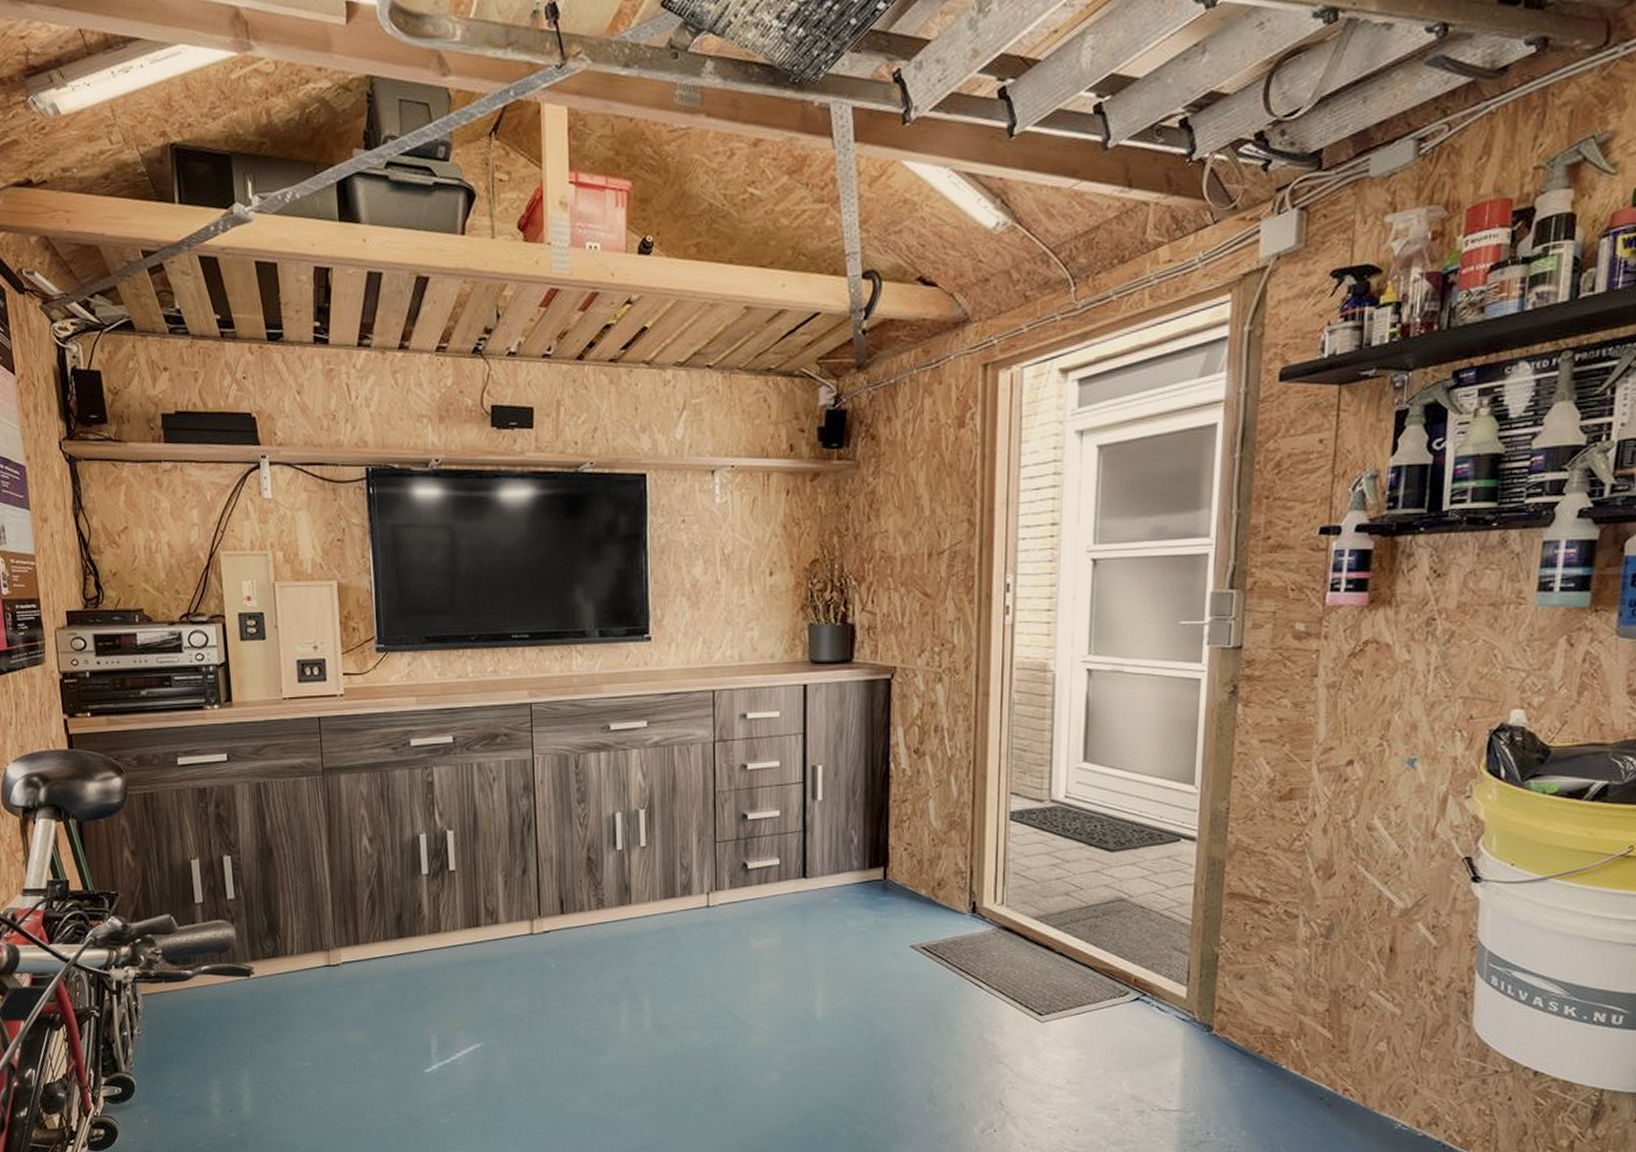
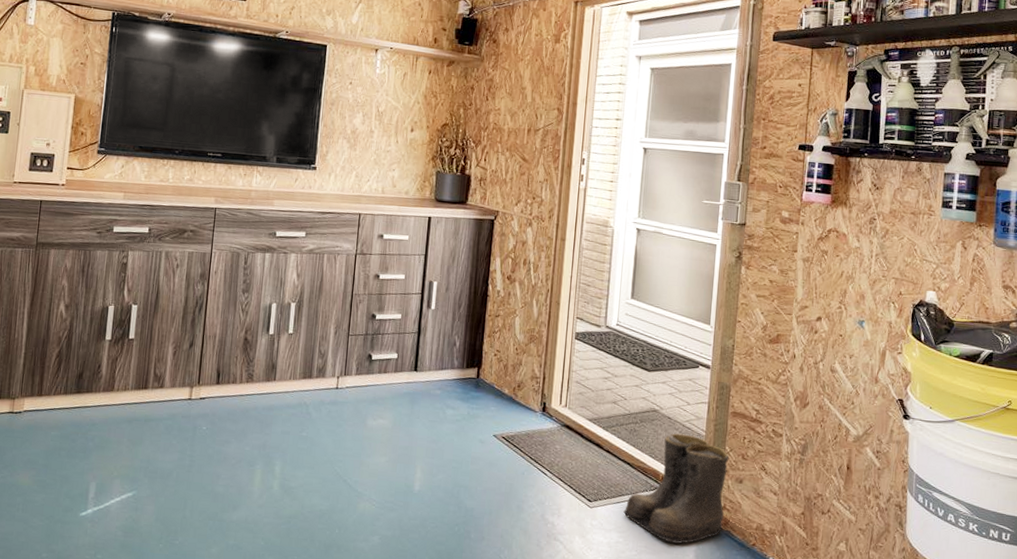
boots: none [1085,925,1225,1057] -> present [623,433,729,544]

